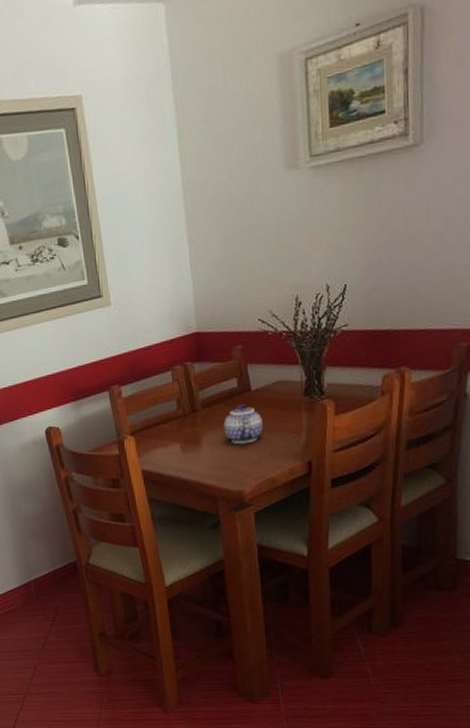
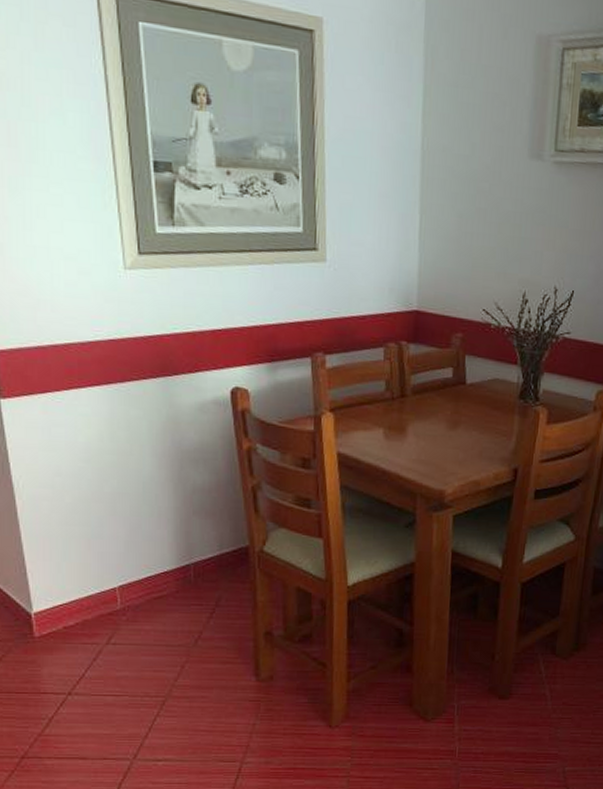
teapot: present [223,403,263,445] -> none [432,396,474,441]

